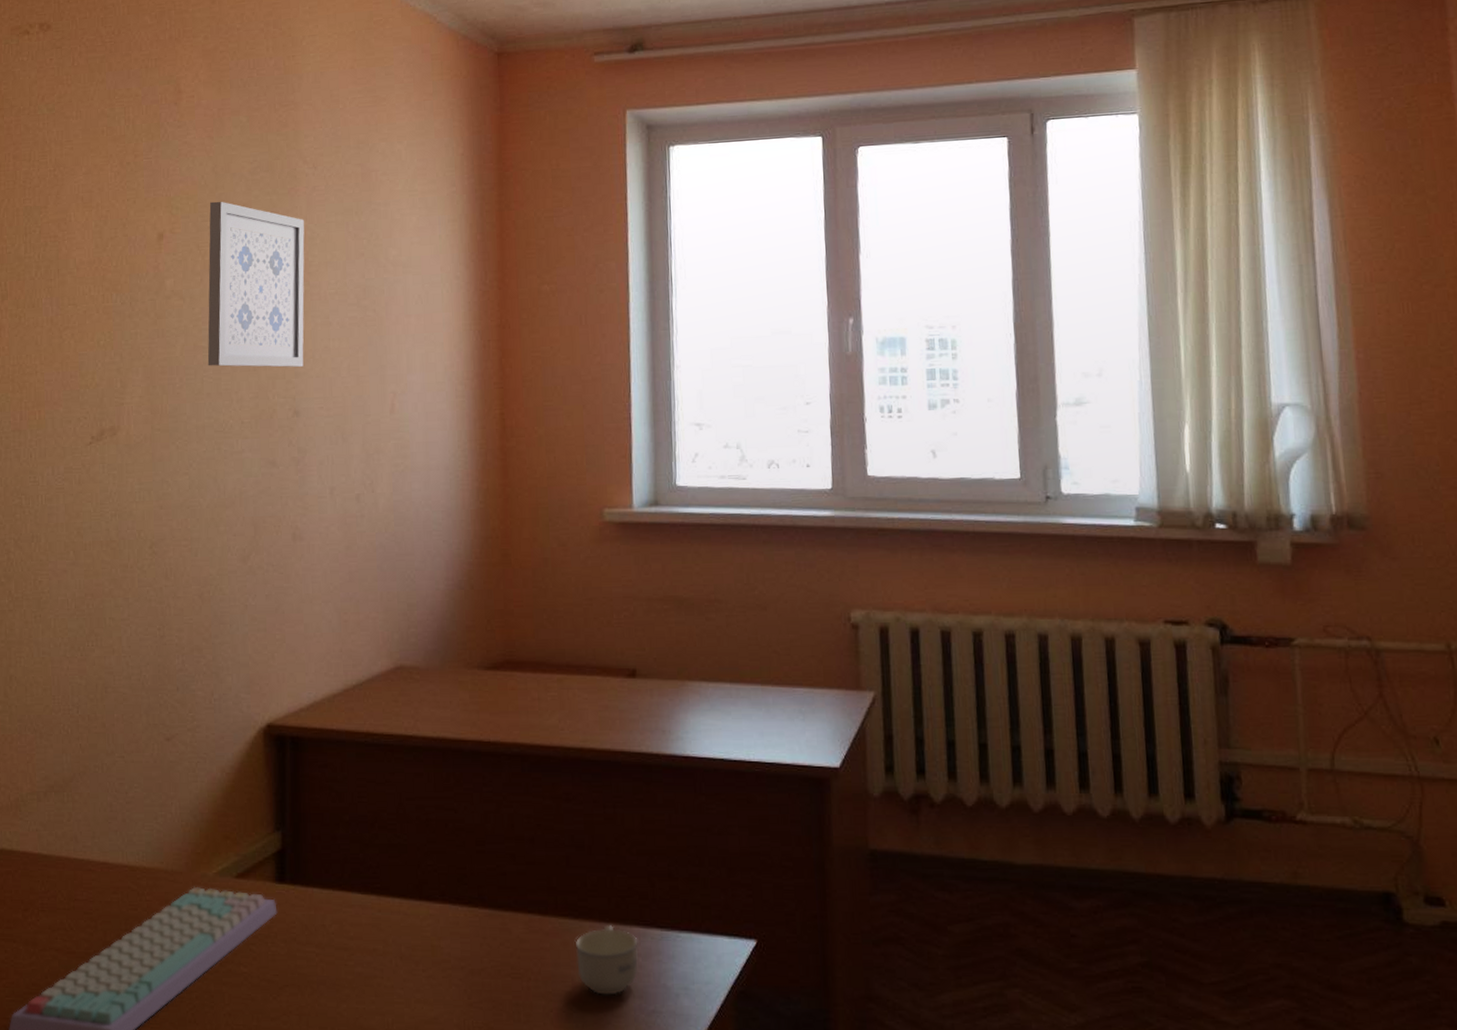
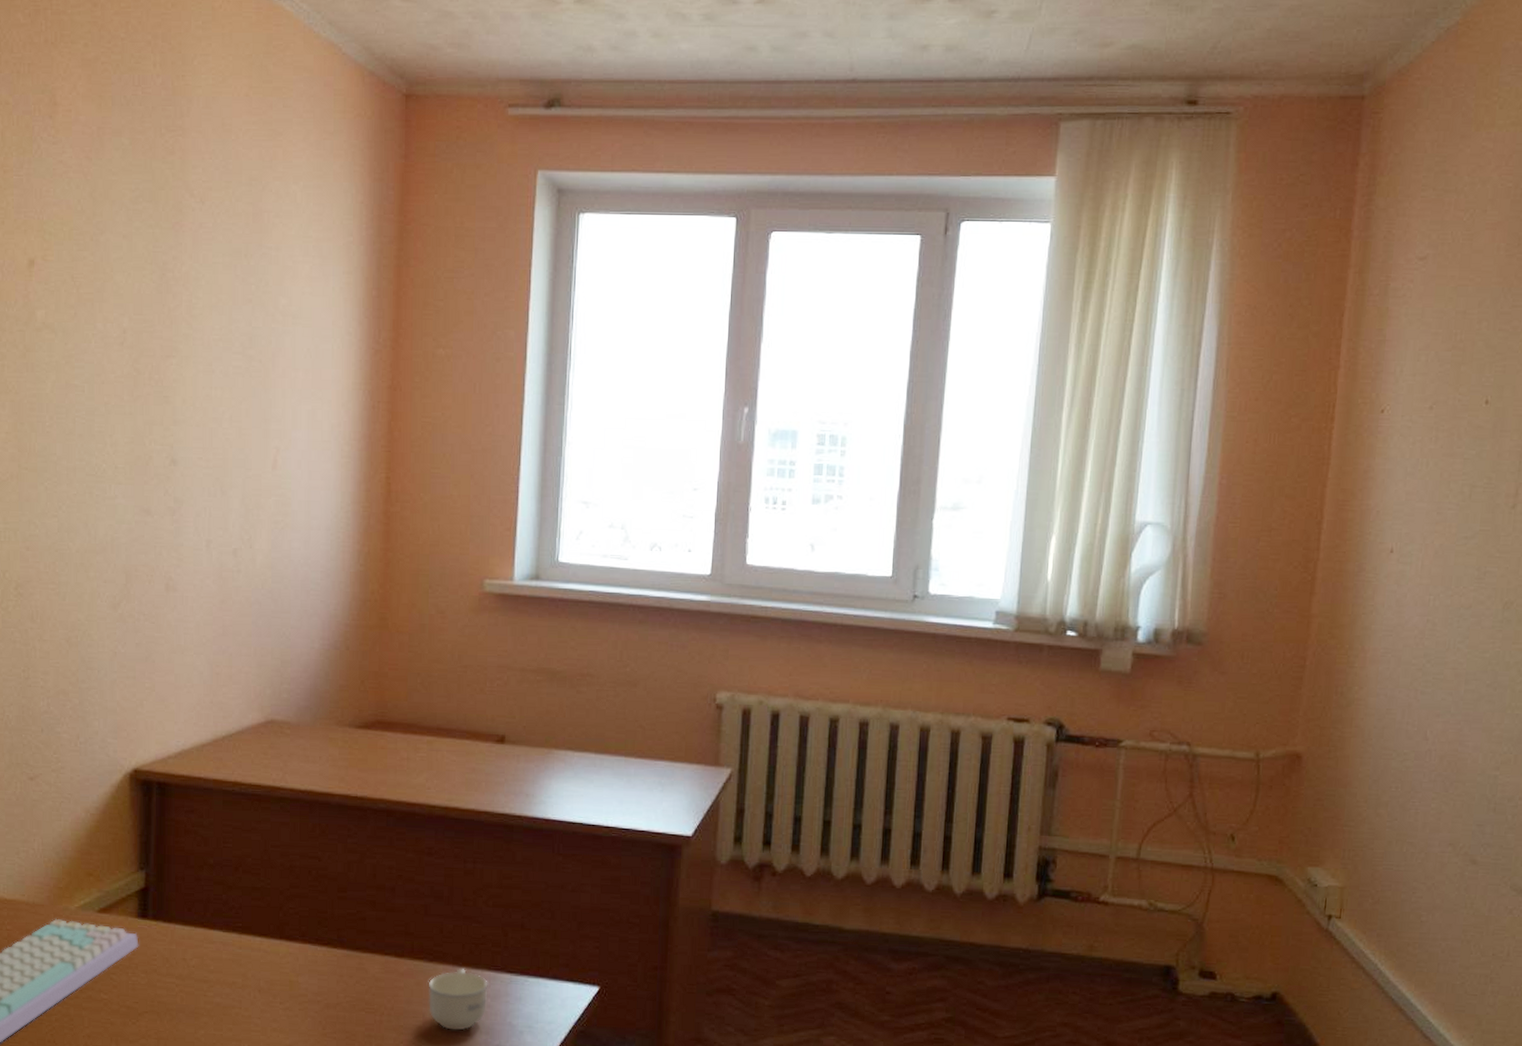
wall art: present [207,201,305,367] -> none [80,229,189,414]

